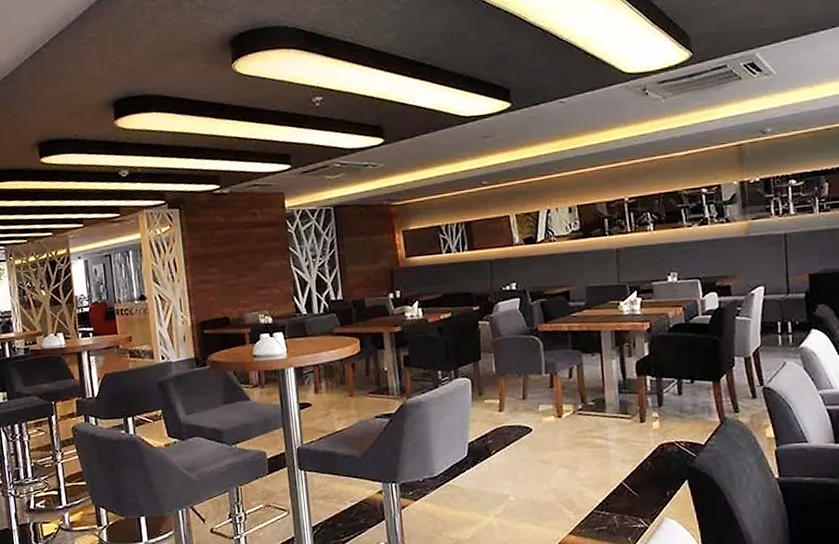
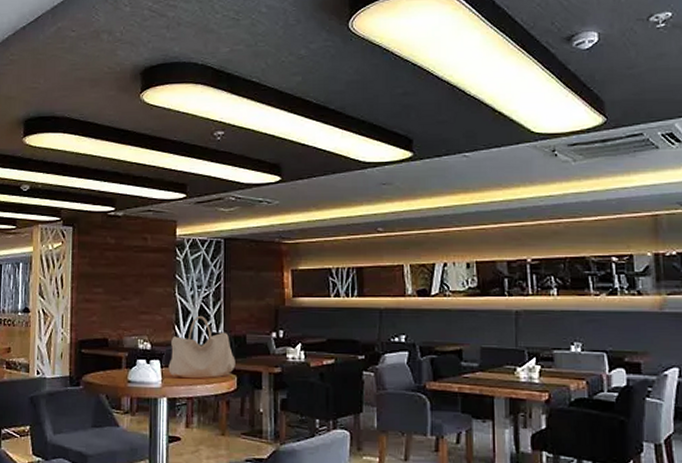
handbag: none [291,284,357,347] -> present [168,315,236,379]

